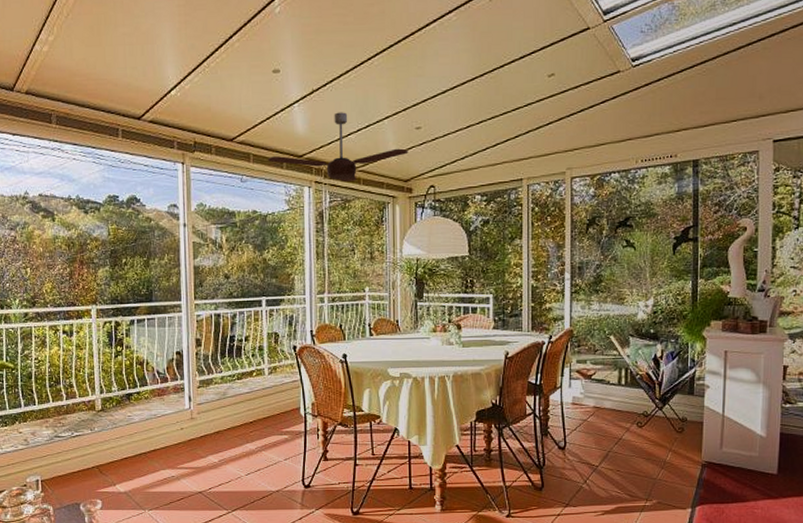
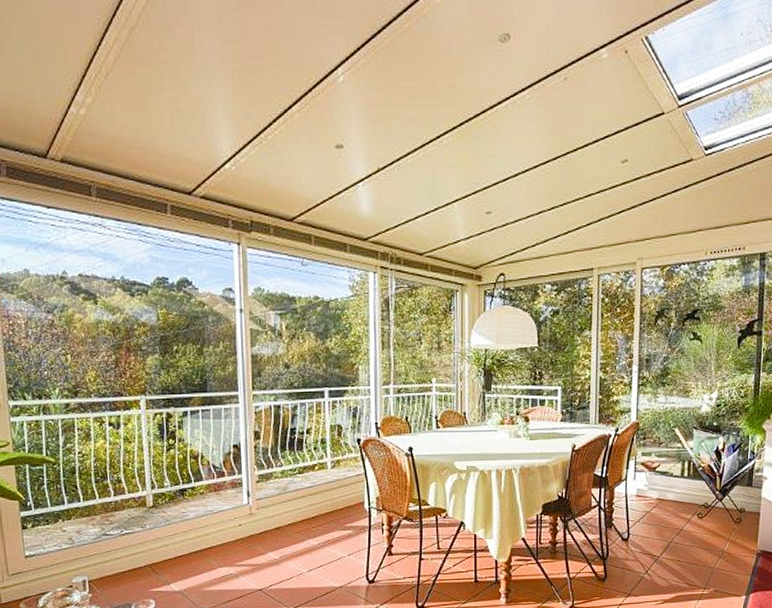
ceiling fan: present [268,112,408,182] -> none [331,193,478,267]

